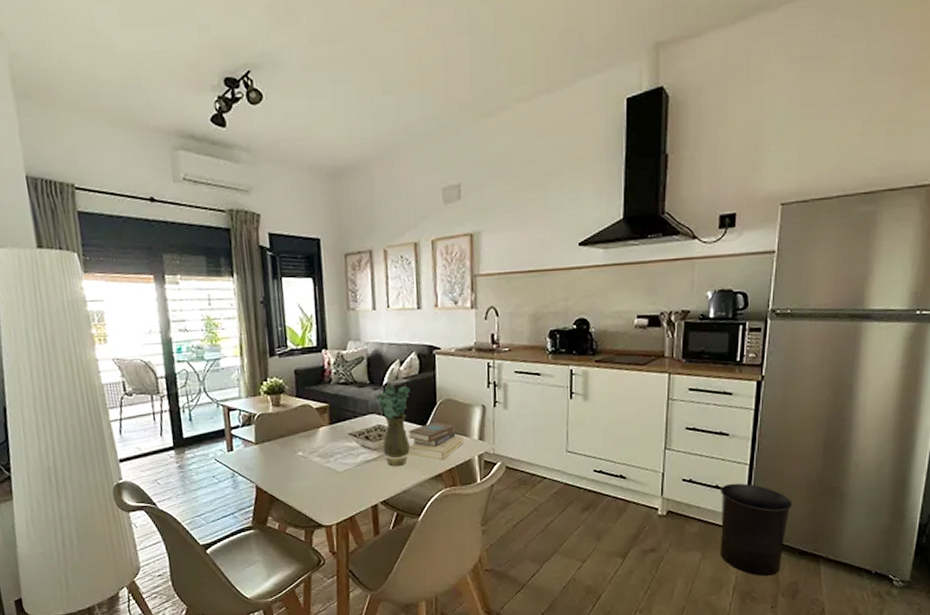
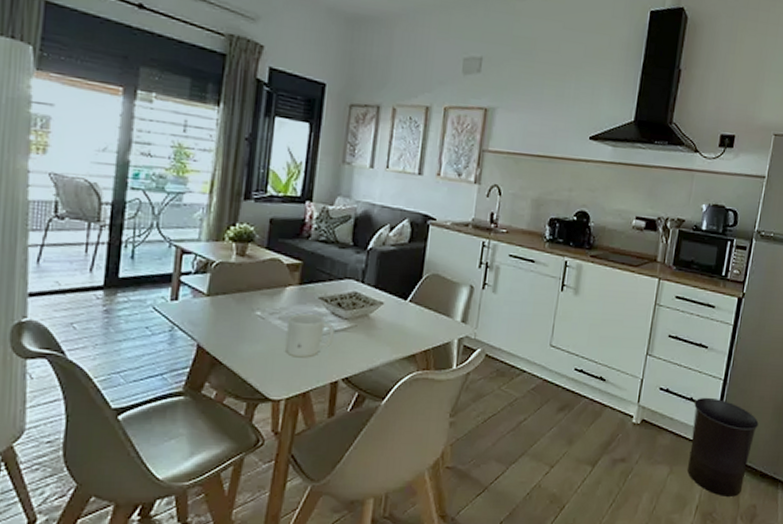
mug: none [326,449,368,488] -> present [286,313,335,358]
vase: present [377,382,410,467] -> none [354,246,396,341]
books: present [408,421,464,460] -> none [383,296,445,340]

